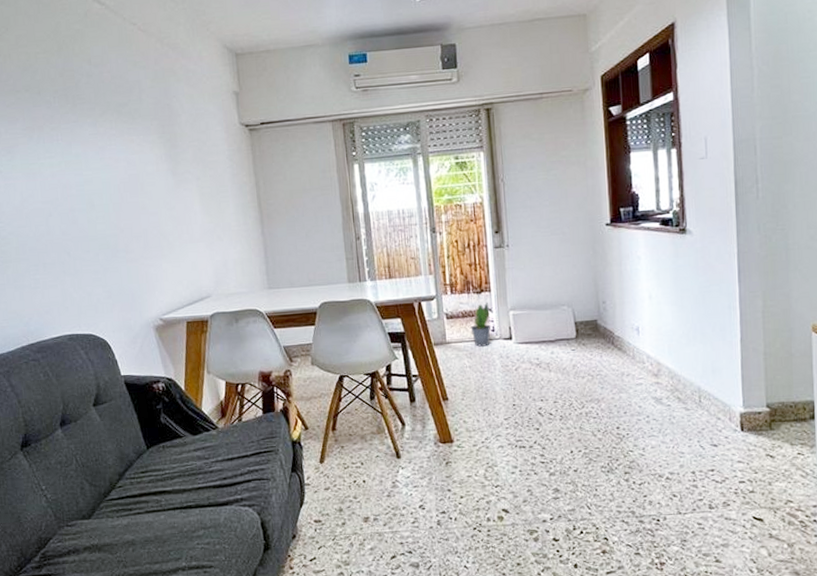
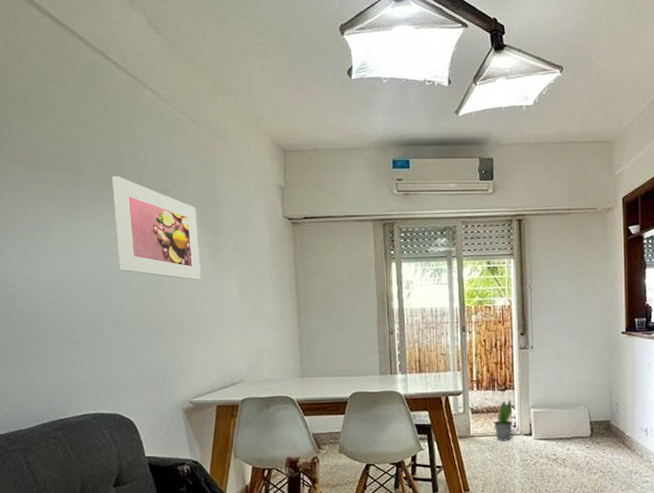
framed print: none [68,94,162,195] -> present [112,175,201,280]

